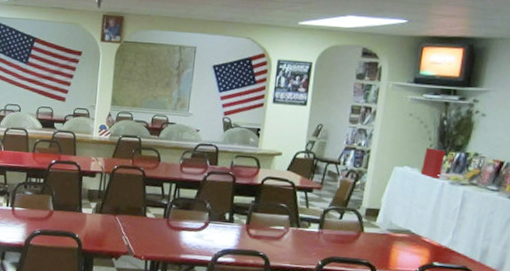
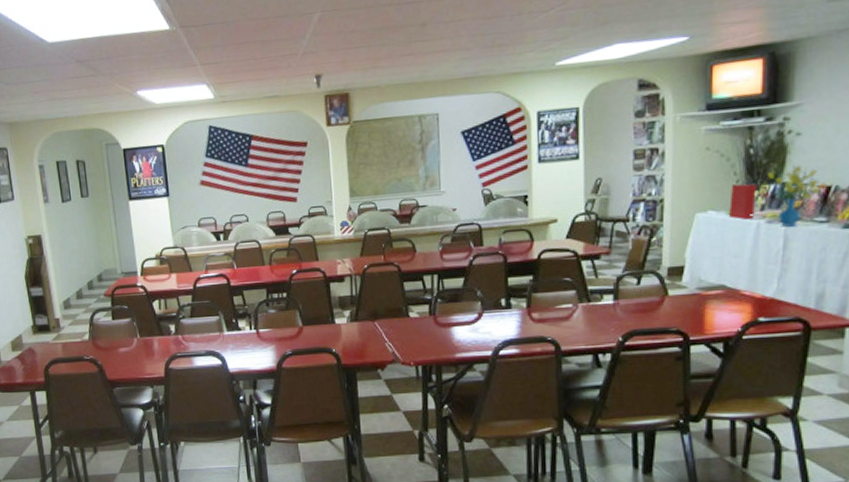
bouquet: none [456,139,500,190] -> present [768,164,826,227]

